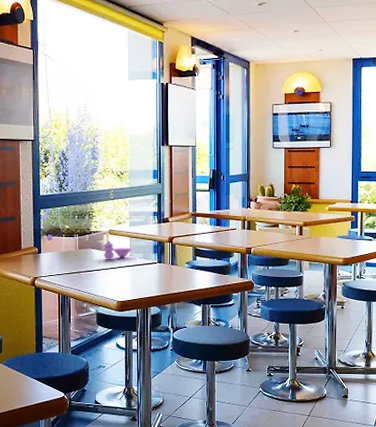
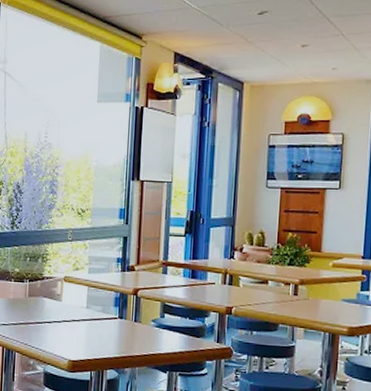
salt and pepper shaker set: present [103,240,133,259] -> none [56,288,91,311]

